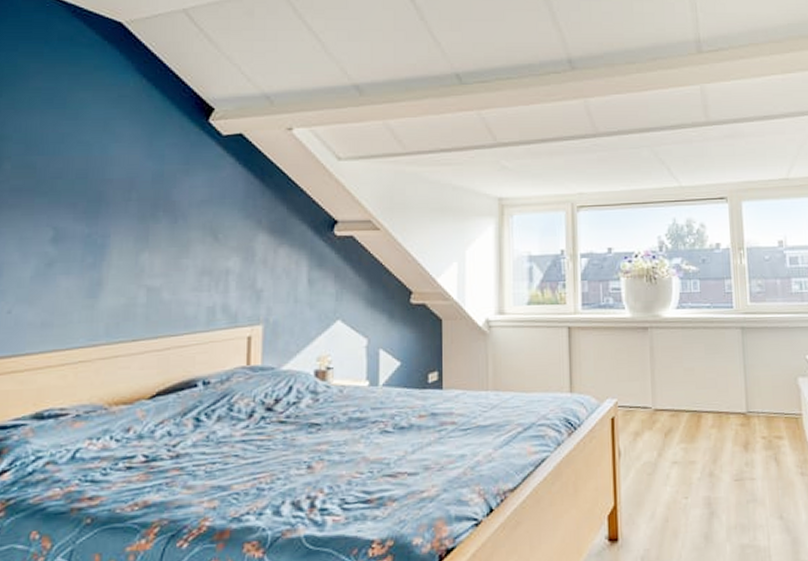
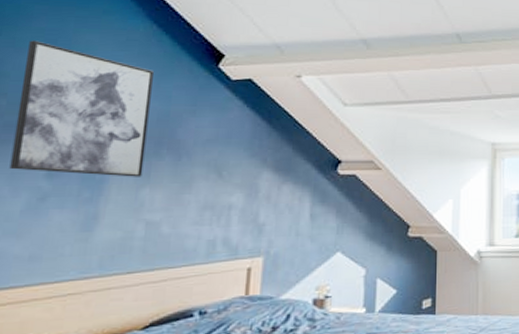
wall art: none [18,101,147,242] -> present [9,40,155,177]

